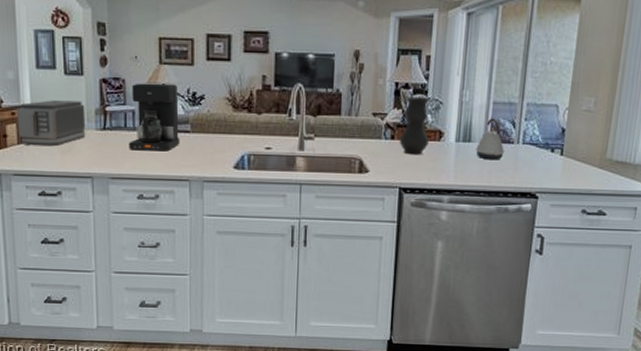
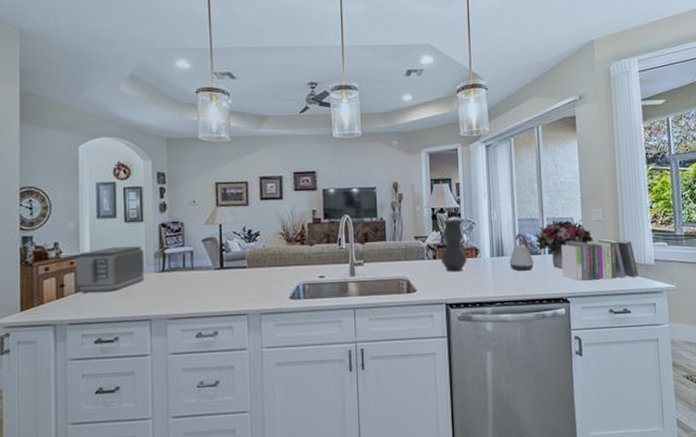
coffee maker: present [128,83,180,152] -> none [187,223,238,290]
bouquet: none [510,106,578,161] -> present [536,220,594,269]
books: none [534,131,624,178] -> present [560,239,639,281]

